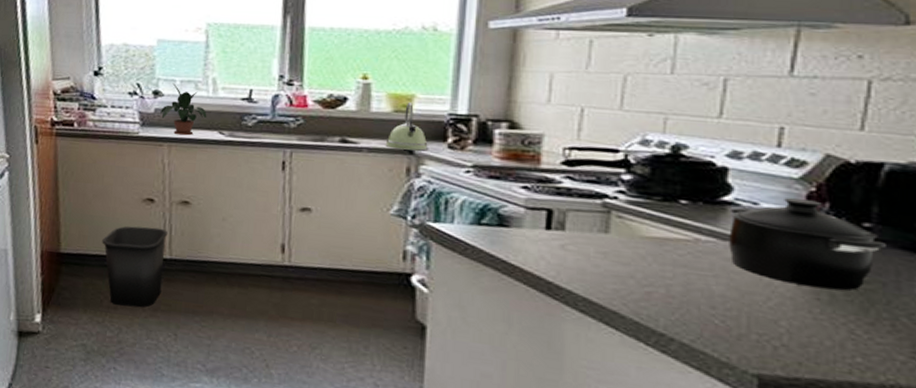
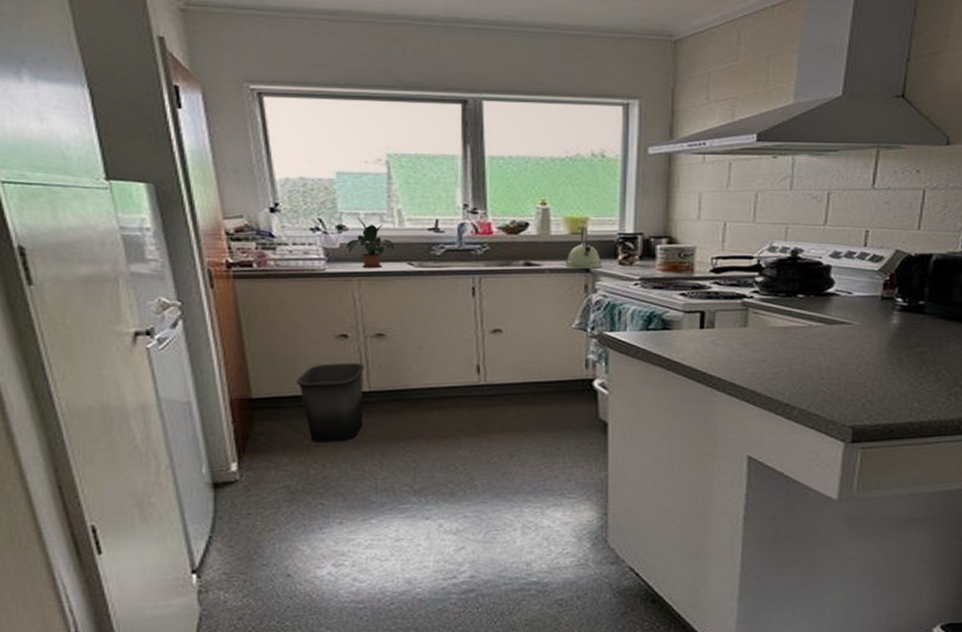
saucepan: present [729,198,886,291] -> none [832,287,933,355]

